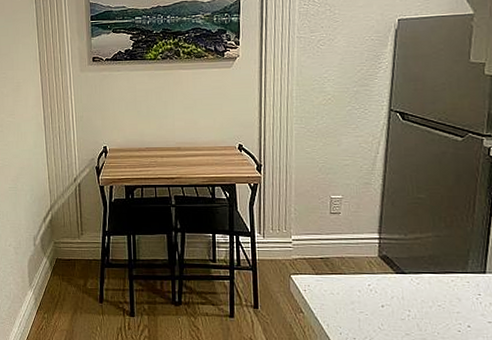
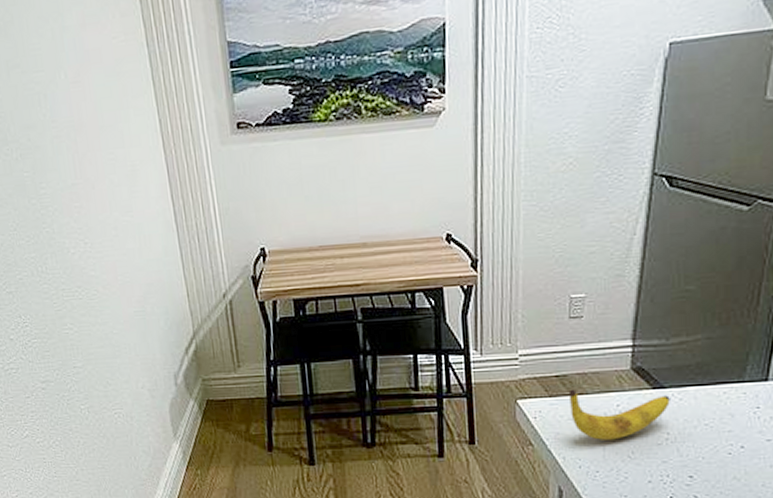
banana: none [330,269,410,313] -> present [568,389,670,440]

